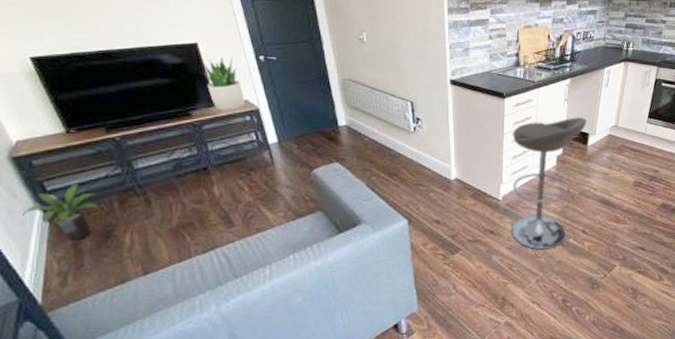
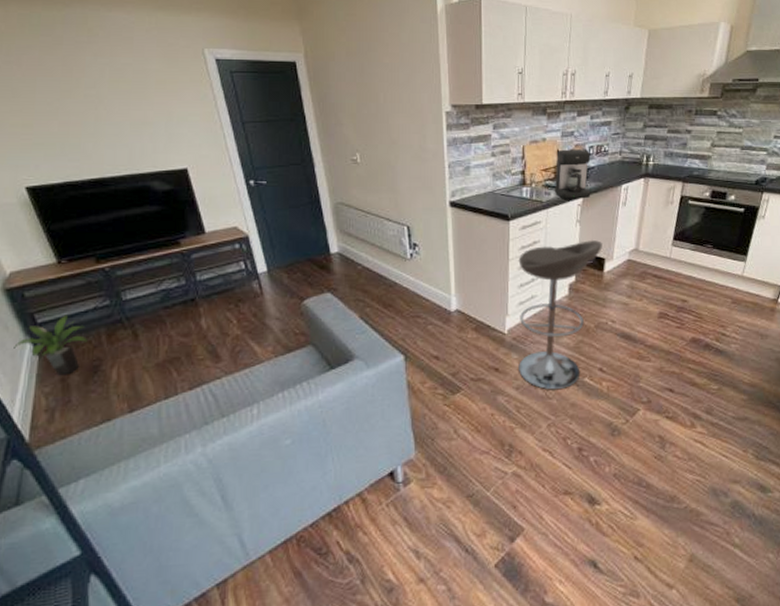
planter: present [203,57,246,113] -> none [192,183,235,241]
coffee maker: none [546,34,578,80] -> present [555,149,591,199]

